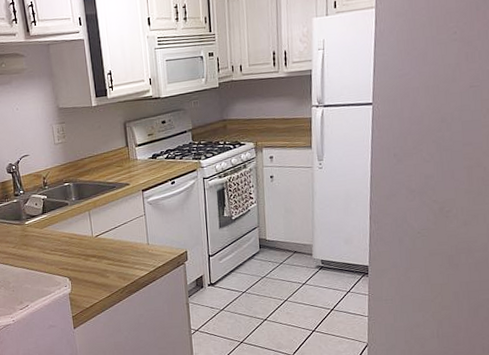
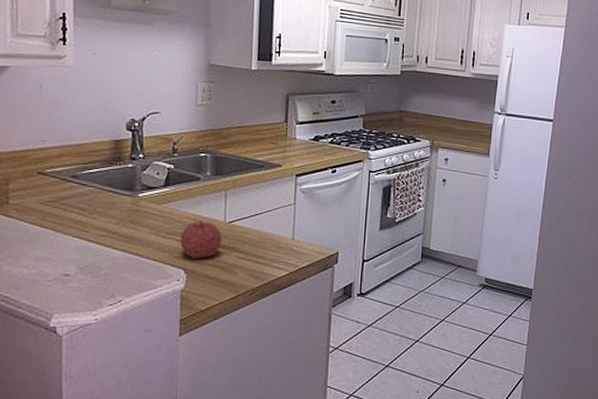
fruit: none [61,237,93,268] -> present [180,220,222,258]

